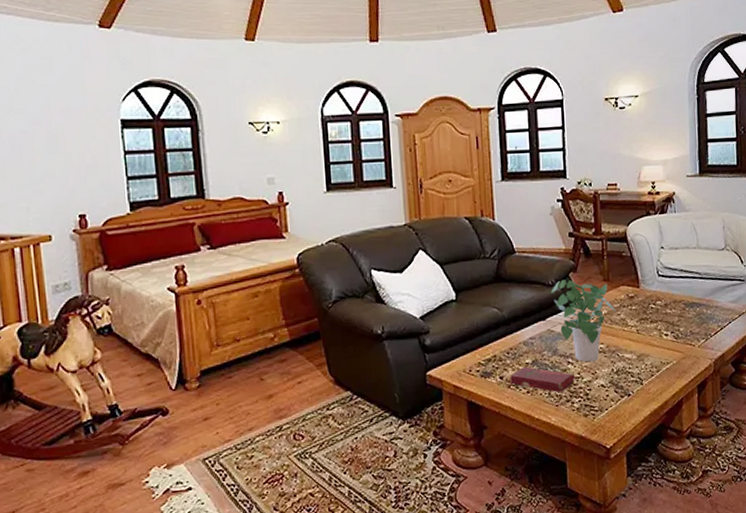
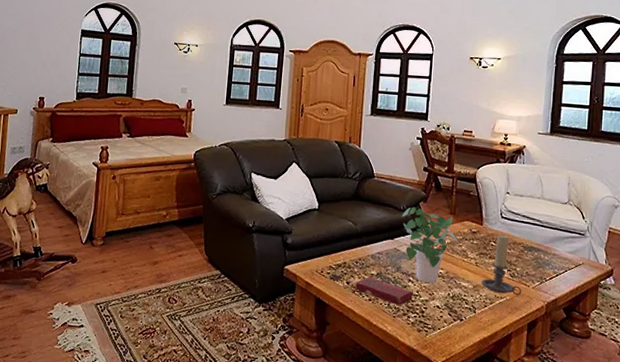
candle holder: none [645,295,688,359] -> present [481,235,522,295]

